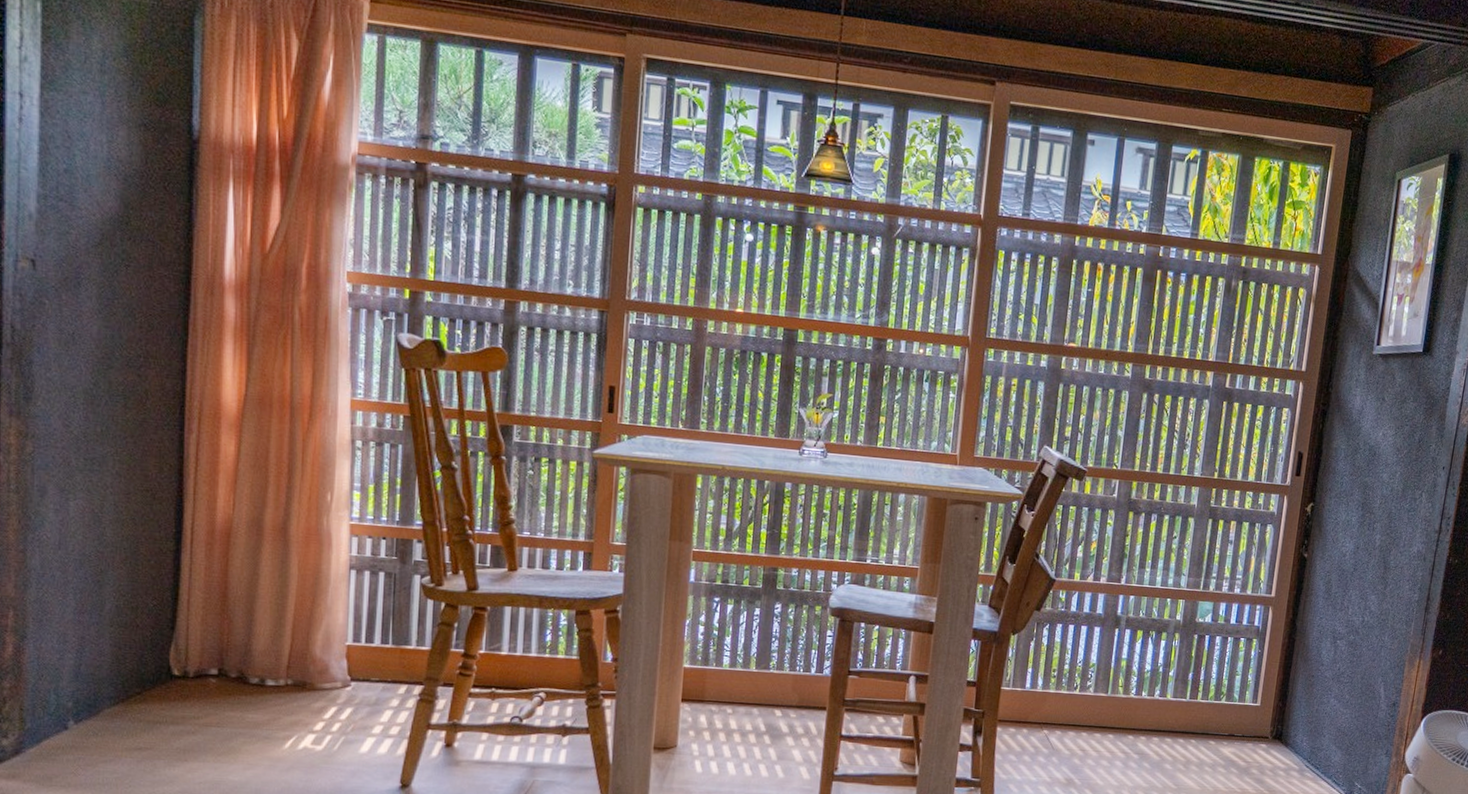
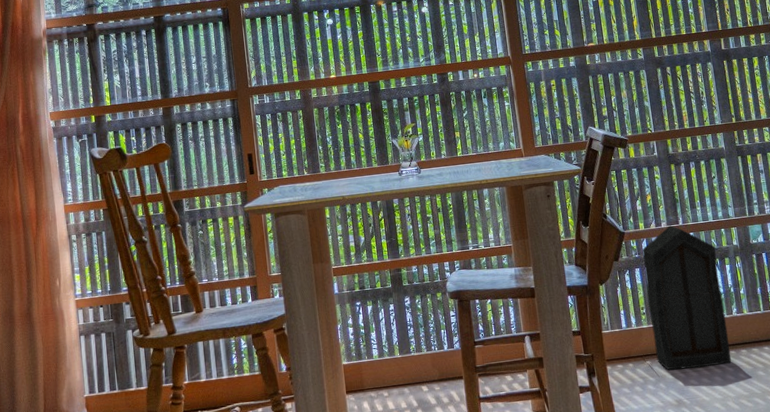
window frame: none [1056,582,1156,750] -> present [642,225,731,370]

